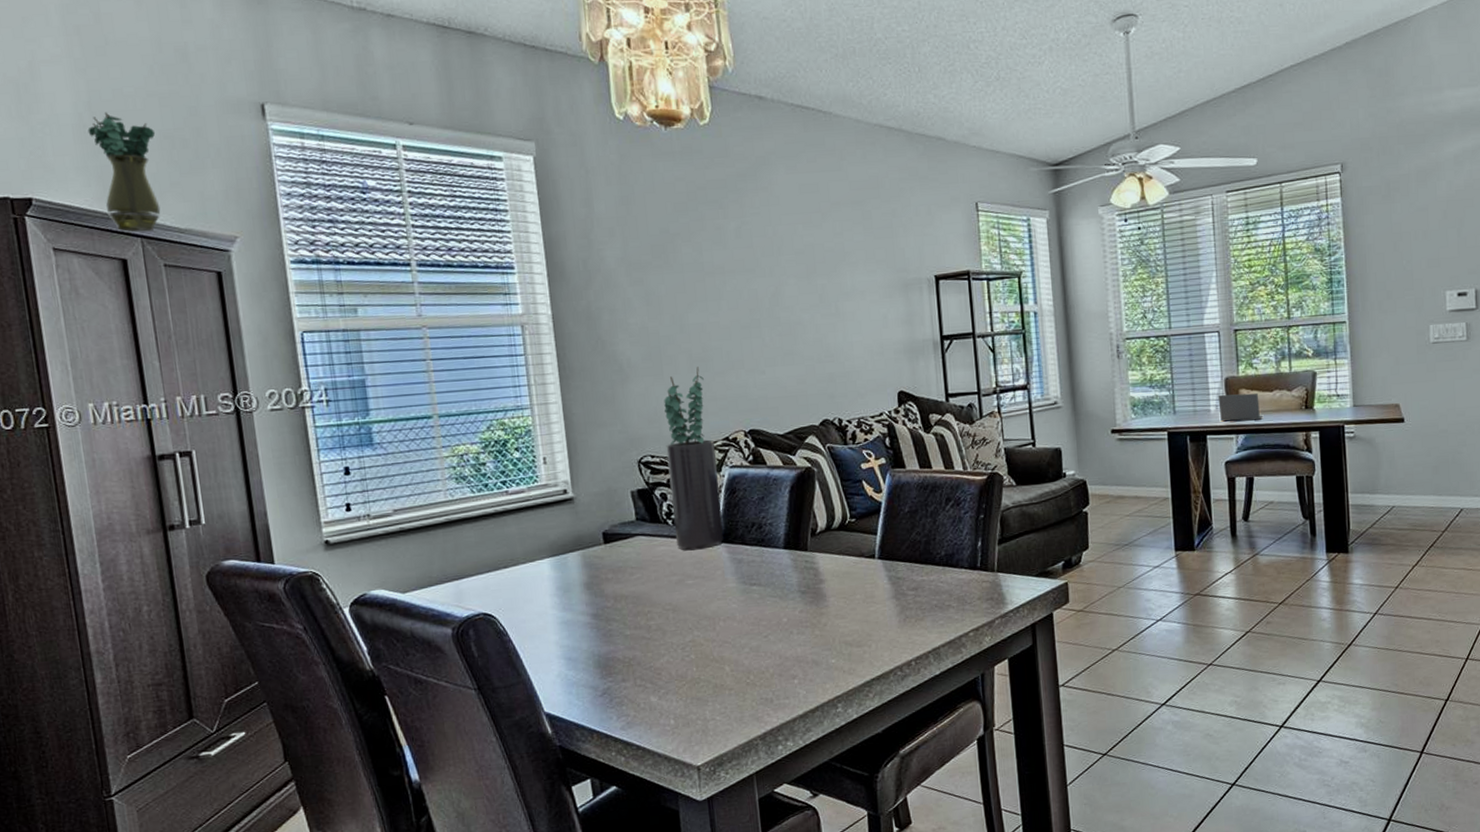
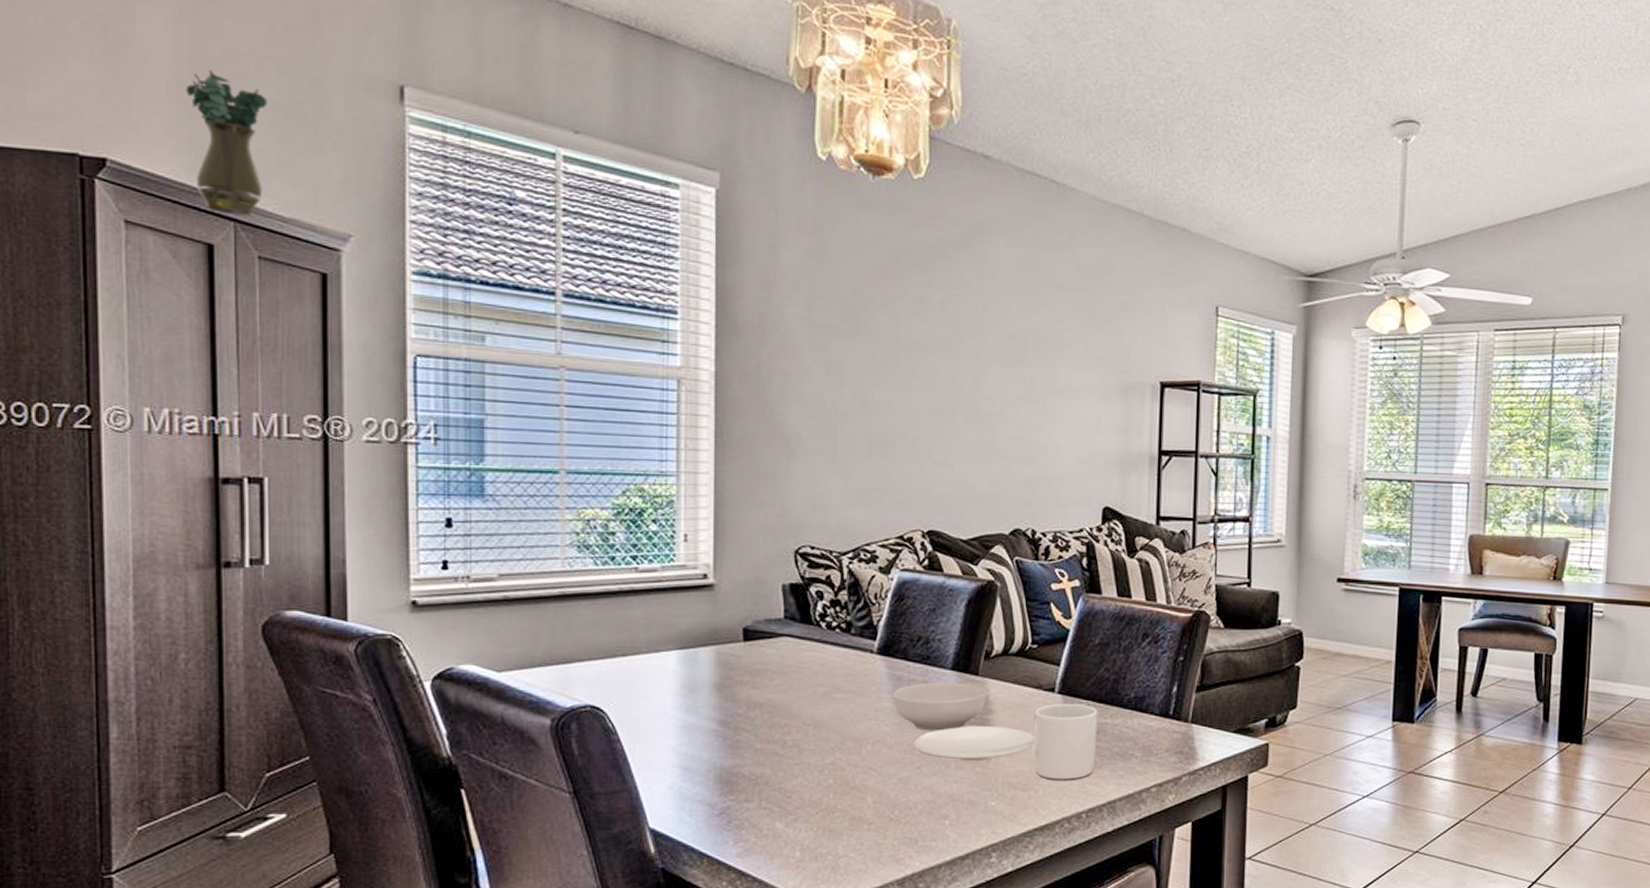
vase: present [664,367,724,551] -> none [827,452,887,660]
bowl: none [736,559,817,604] -> present [892,683,988,731]
plate: none [759,593,864,627] -> present [913,726,1036,762]
mug: none [859,565,918,636] -> present [1033,703,1098,781]
laptop computer: present [1218,393,1264,422] -> none [1458,553,1507,586]

